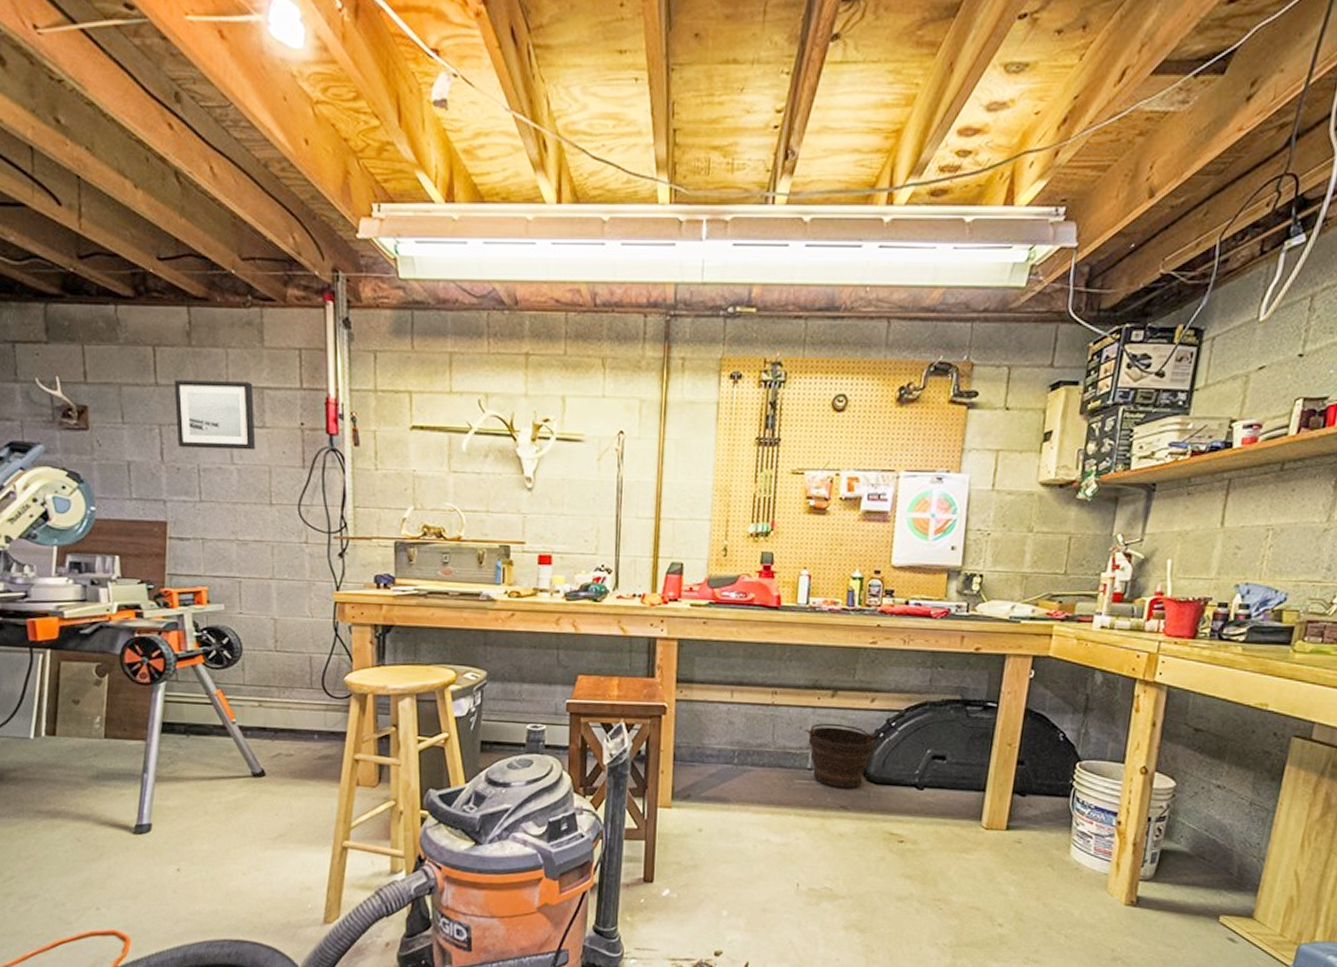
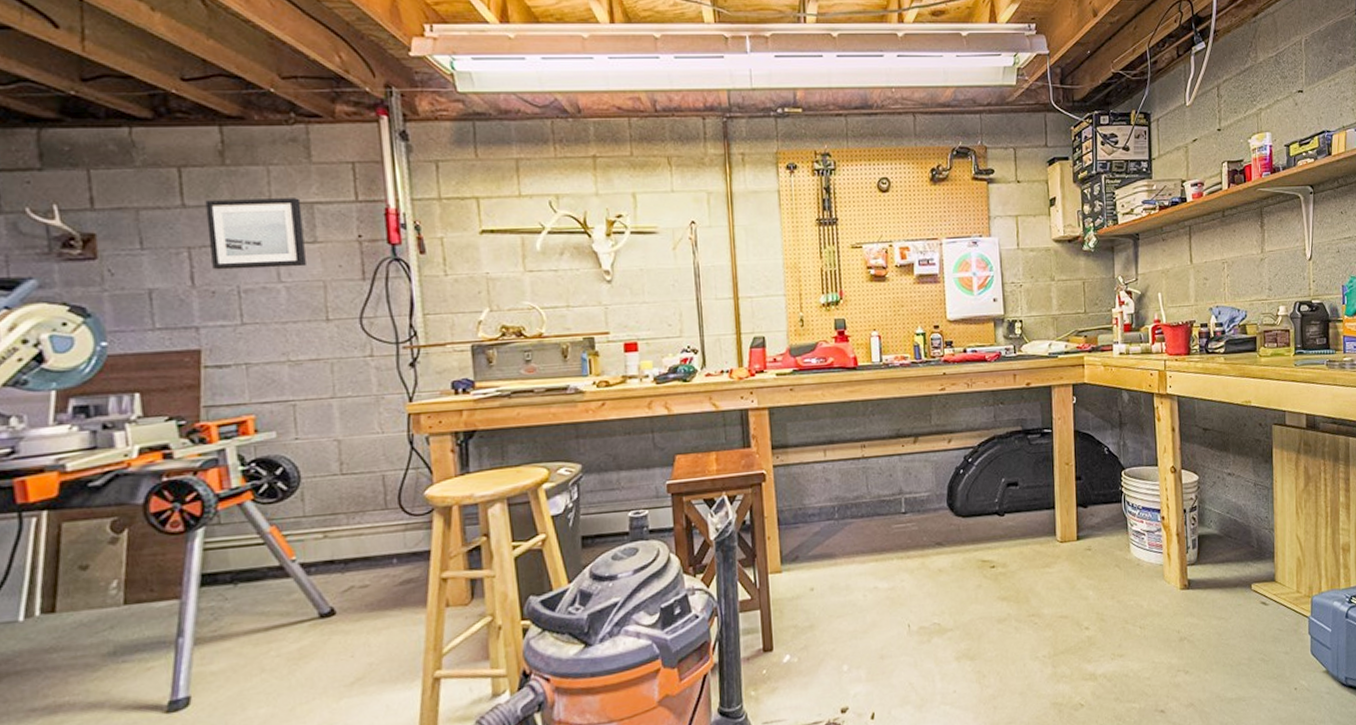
bucket: present [805,723,877,790] -> none [894,466,958,528]

